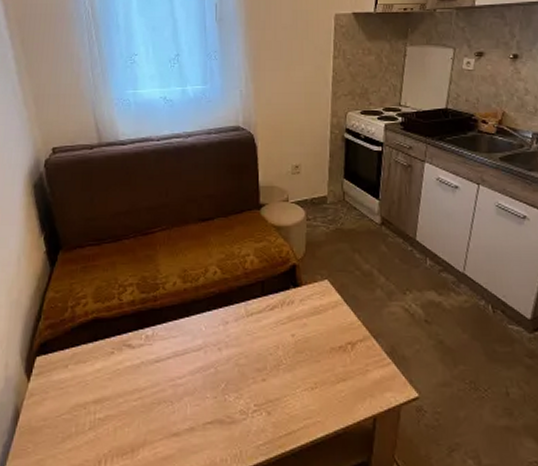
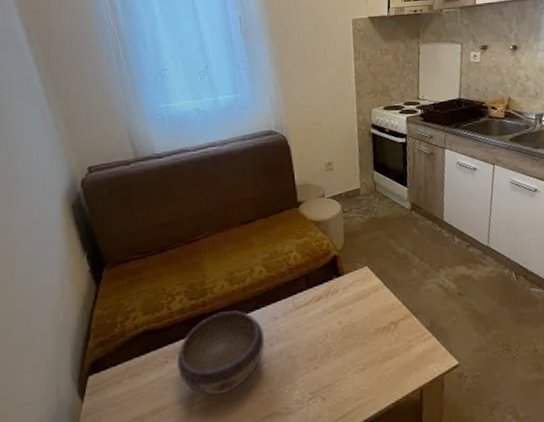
decorative bowl: none [122,309,213,393] -> present [176,310,265,396]

